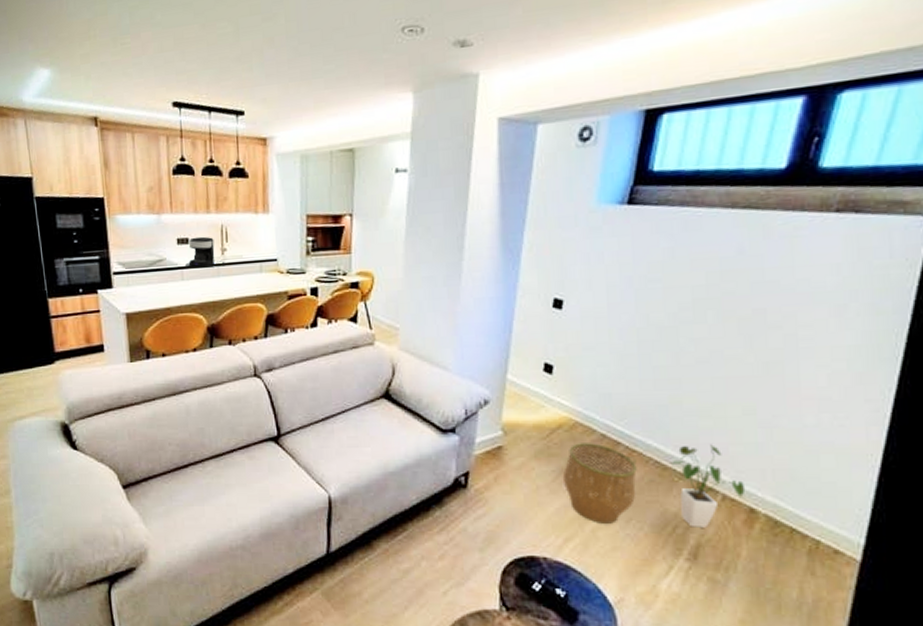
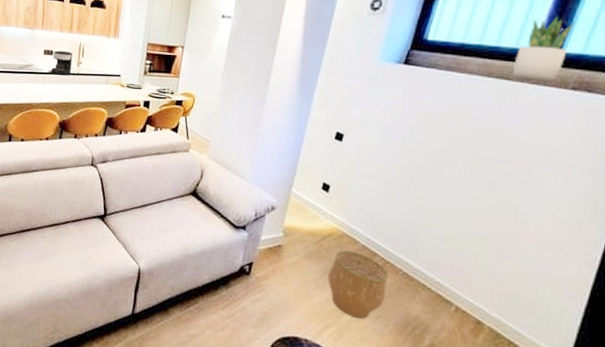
house plant: present [670,444,746,528] -> none [416,263,476,332]
planter: none [761,123,835,208] -> present [512,16,578,82]

